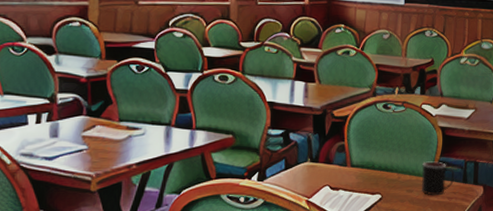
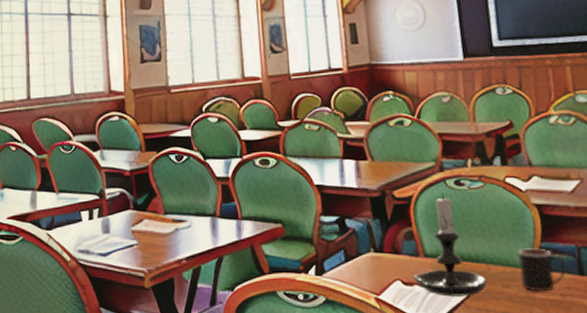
candle holder: none [339,114,397,199] -> present [412,193,488,297]

